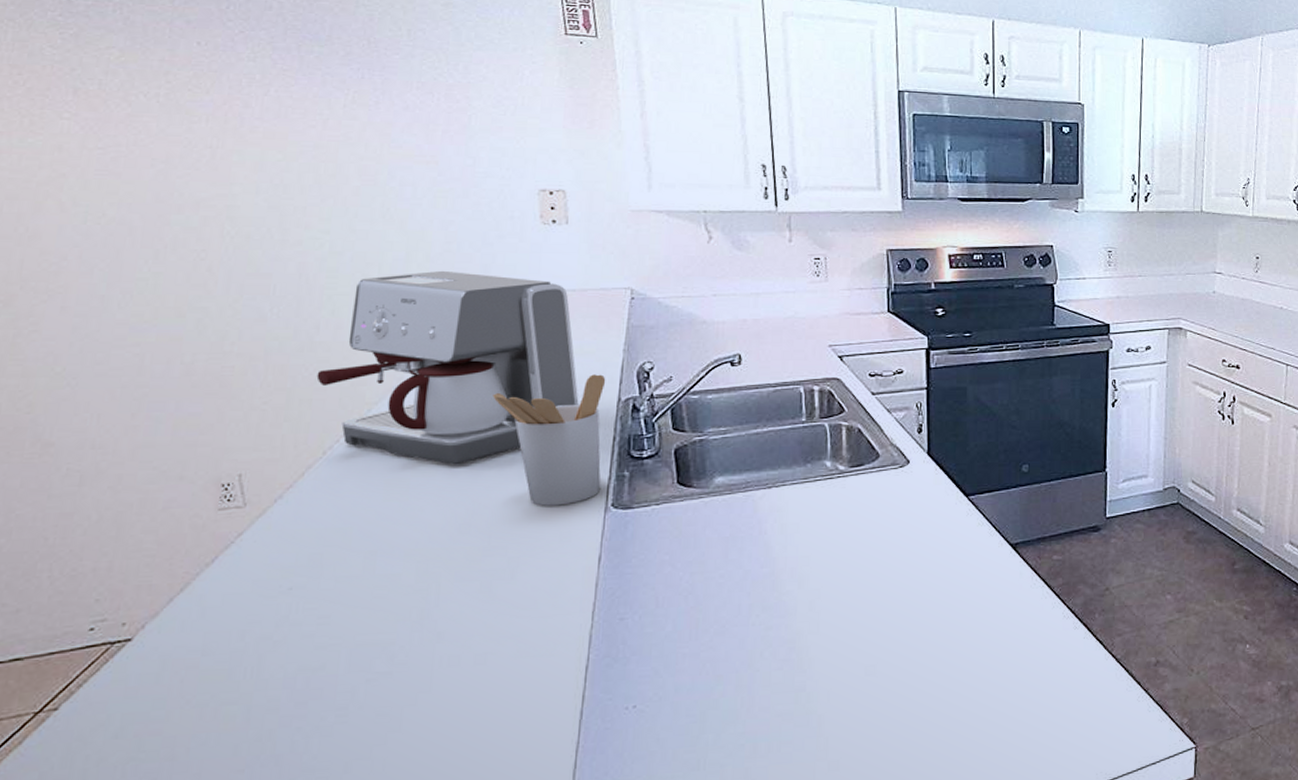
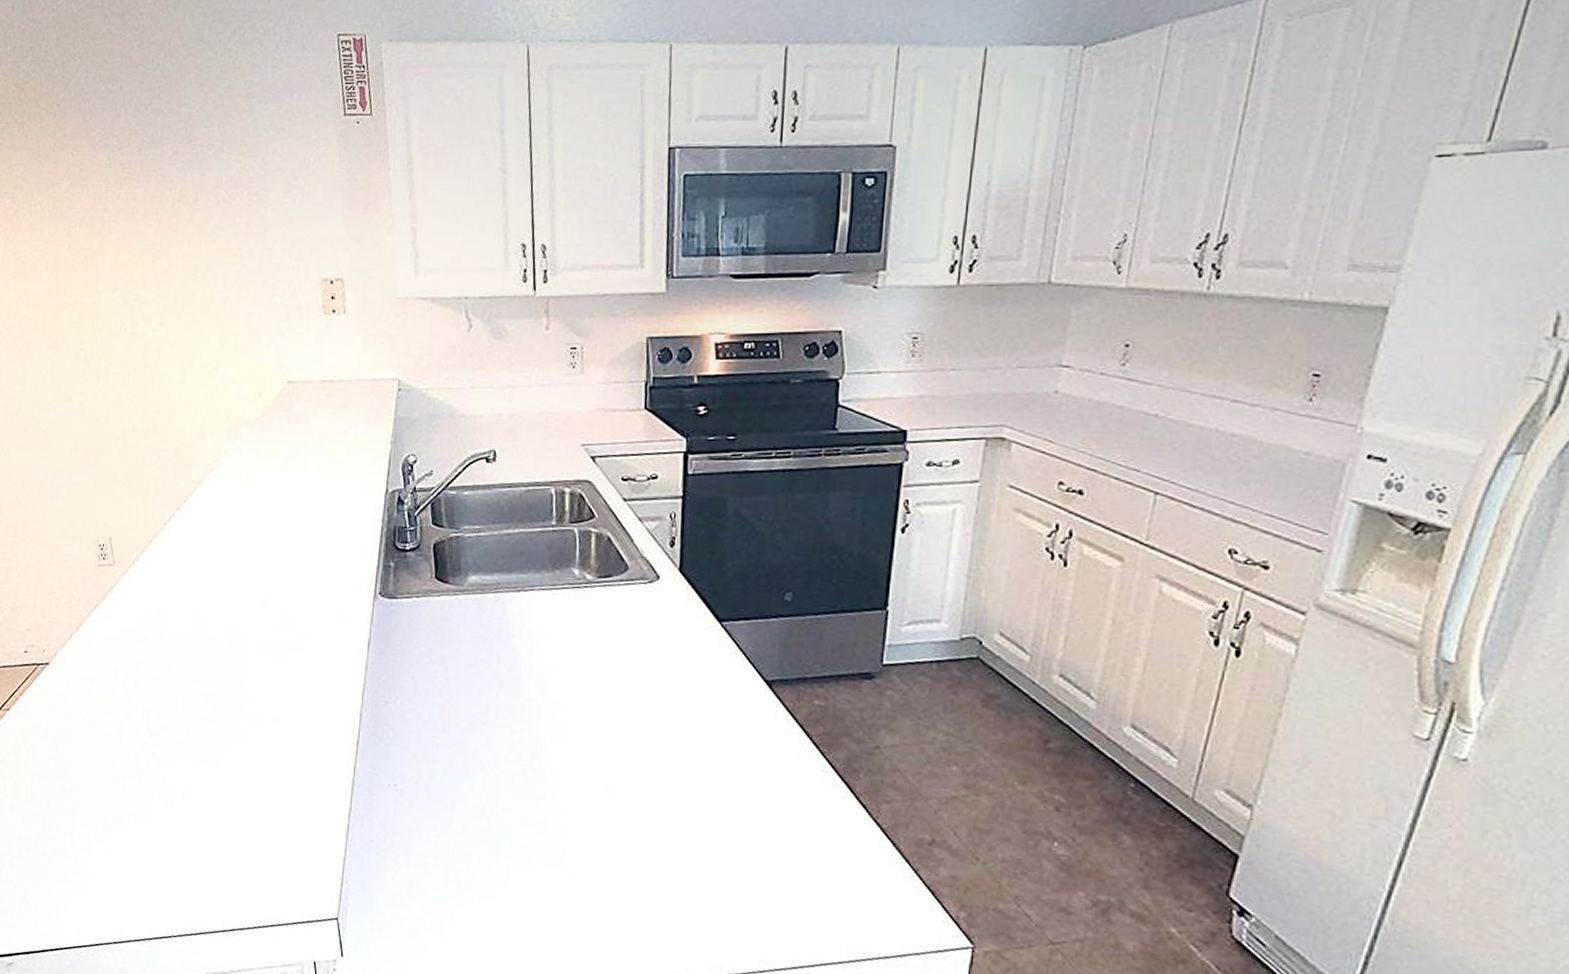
coffee maker: present [316,270,579,465] -> none [158,360,353,544]
utensil holder: present [493,374,606,506] -> none [285,465,376,589]

